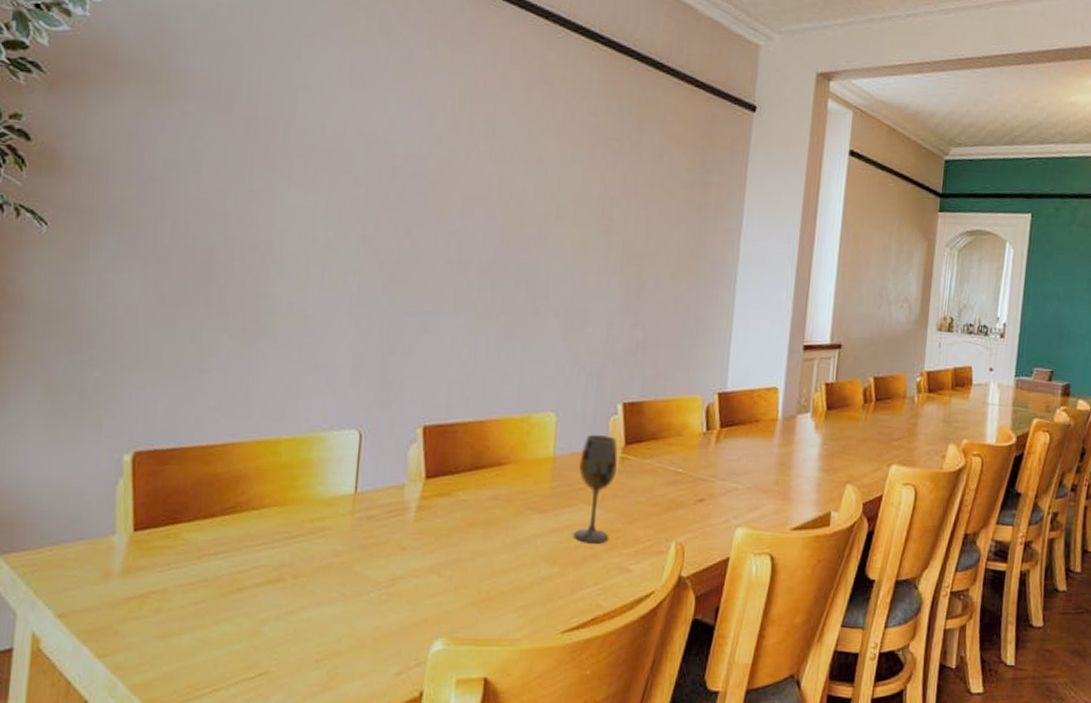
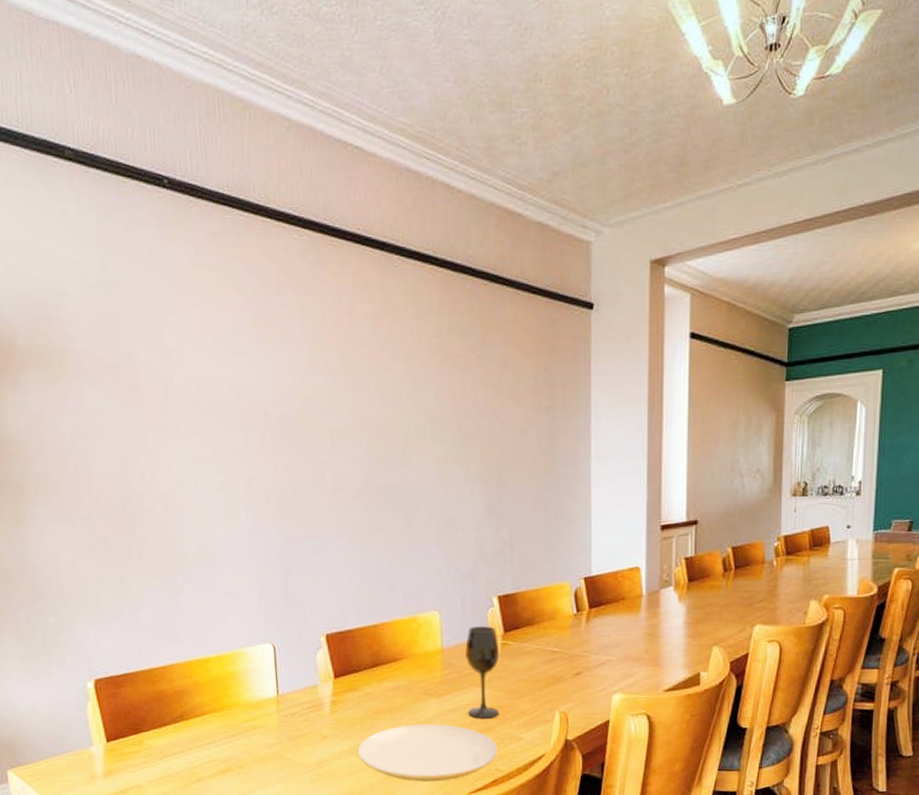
plate: none [439,542,603,614] -> present [357,723,498,782]

